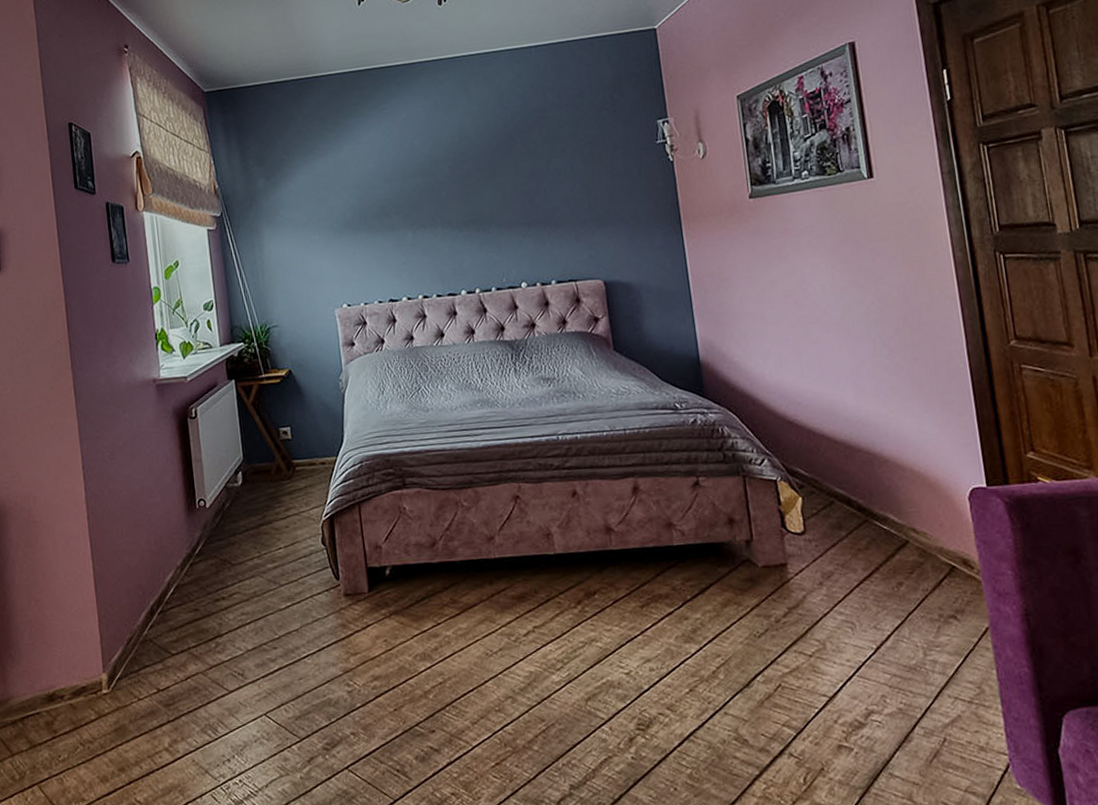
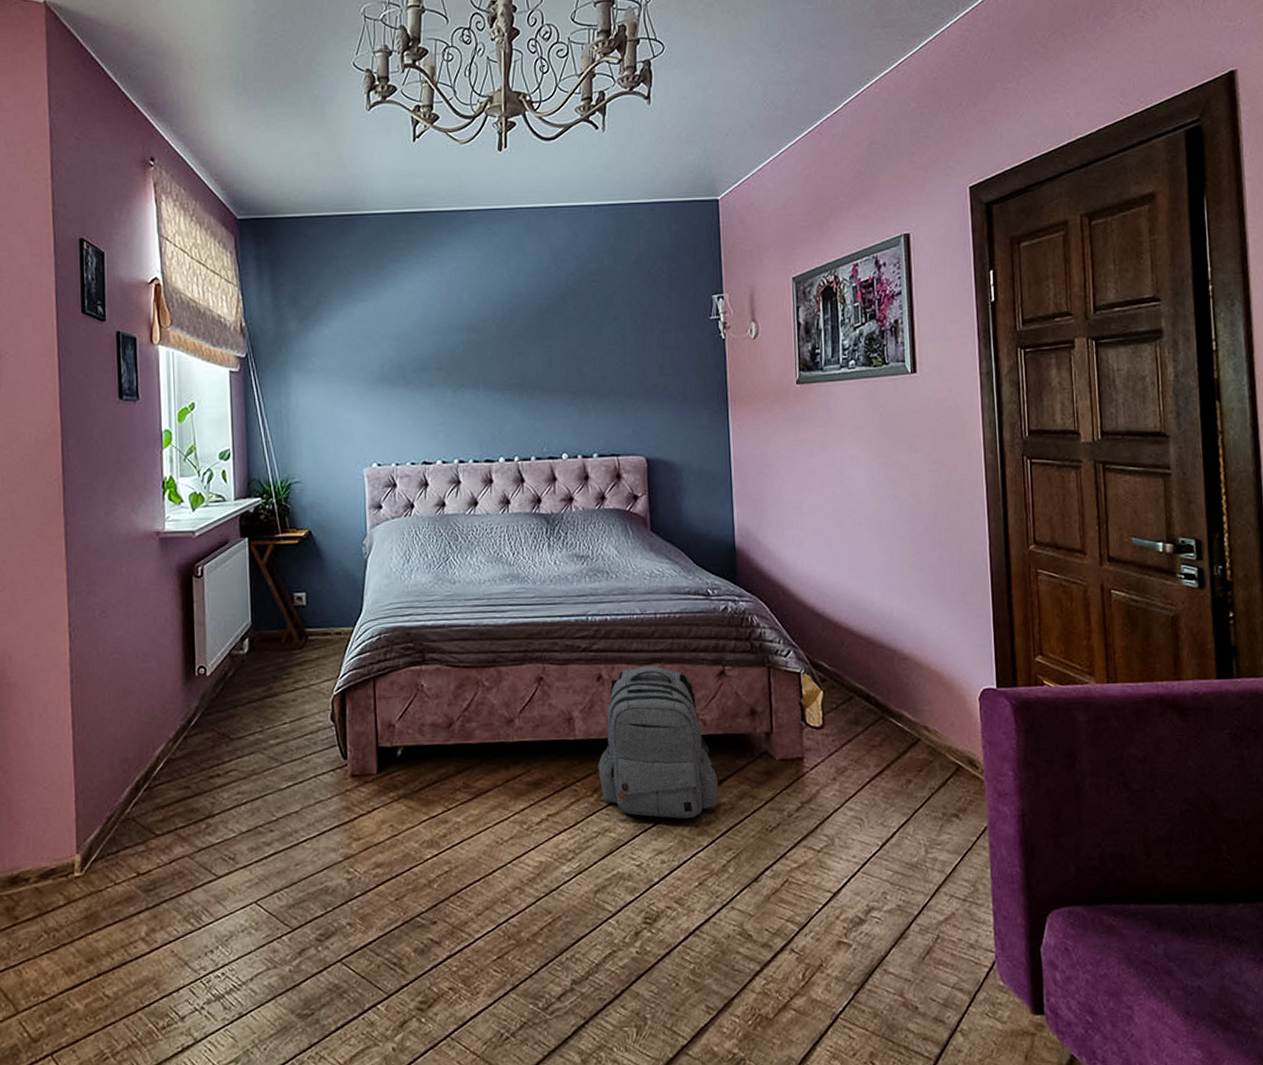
backpack: none [579,479,703,627] -> present [598,665,719,819]

